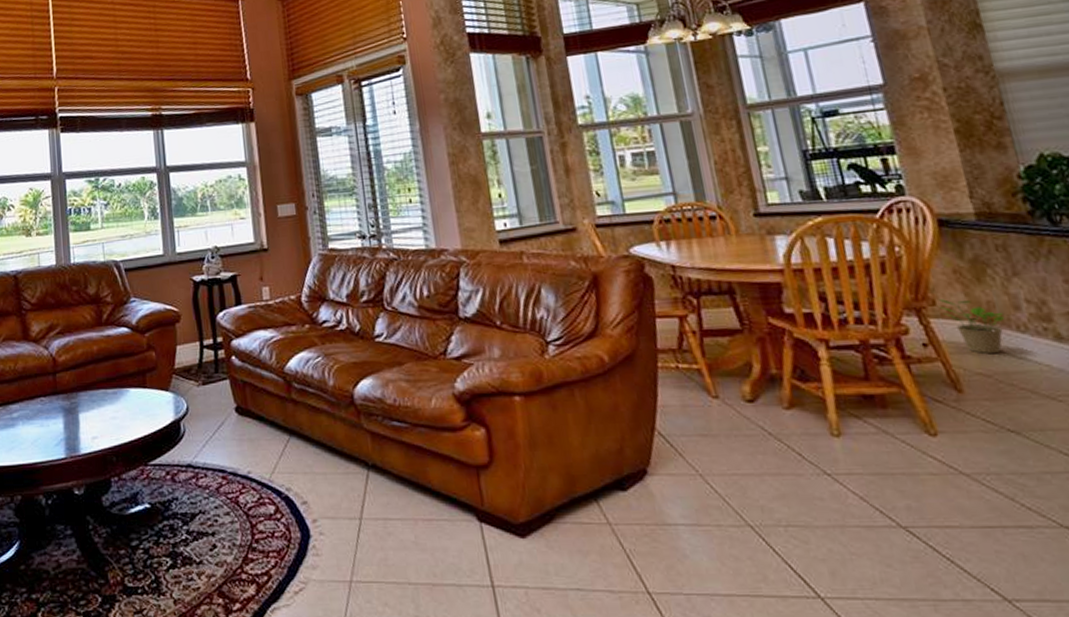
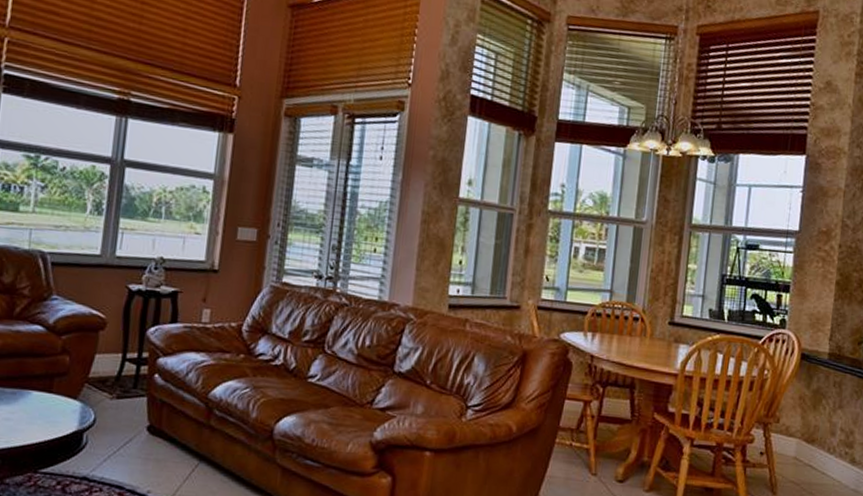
potted plant: present [938,299,1005,354] -> none [781,419,823,468]

